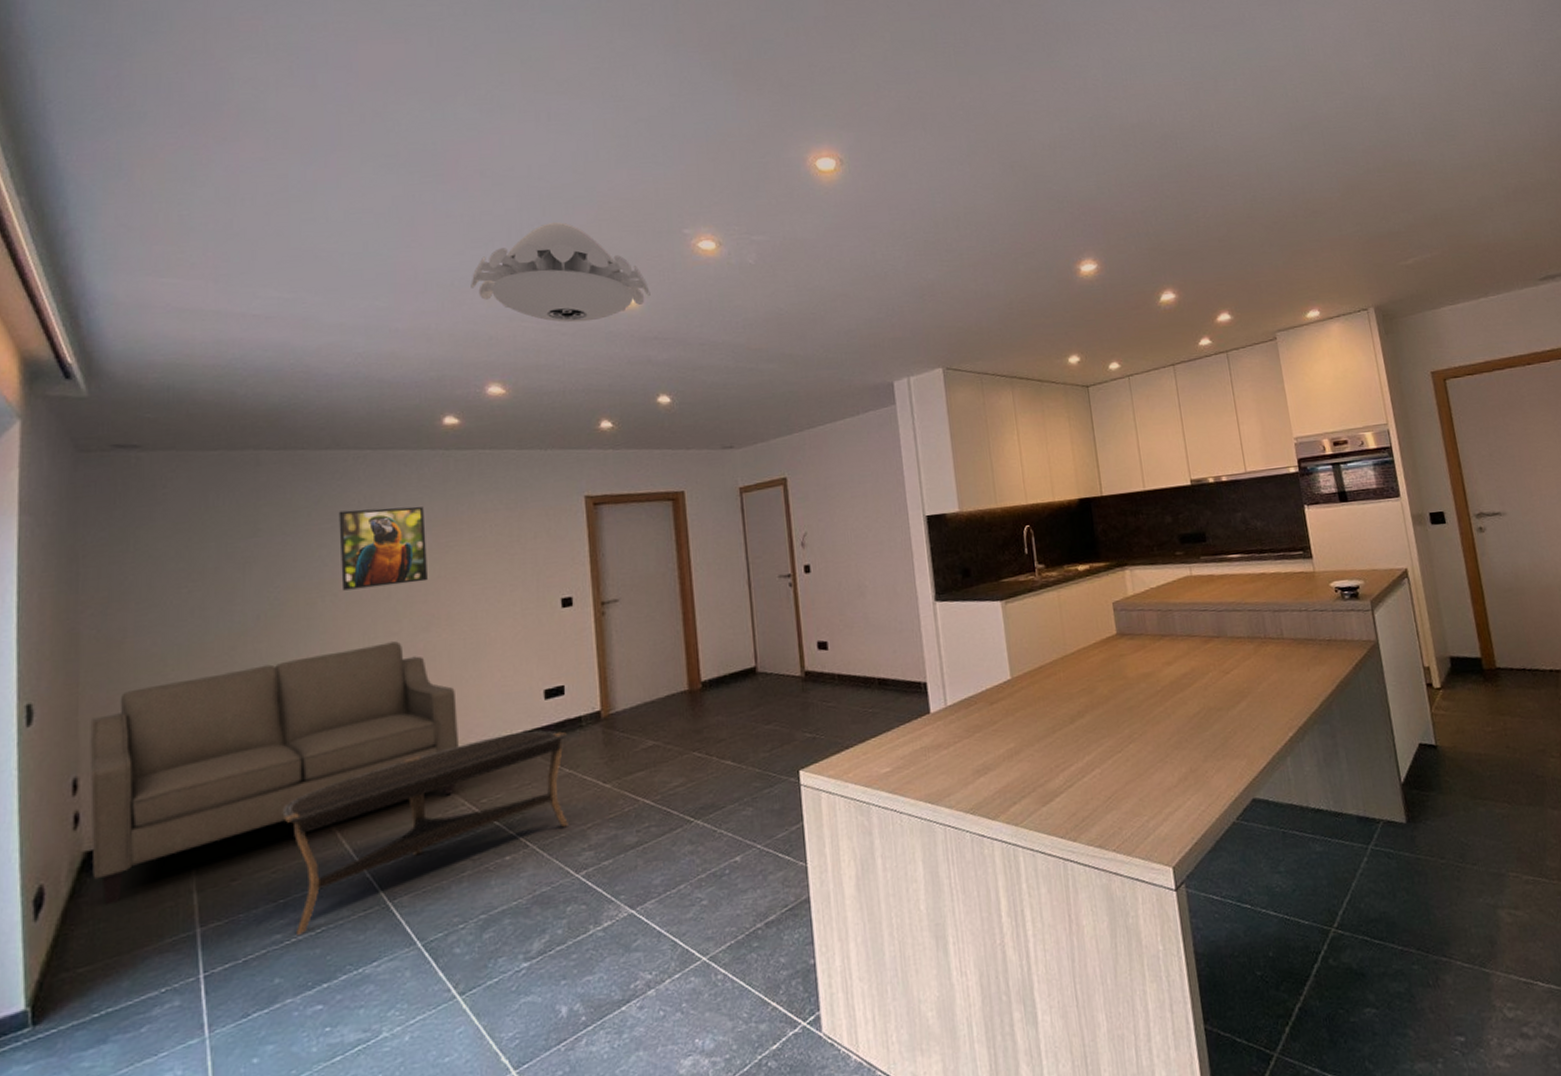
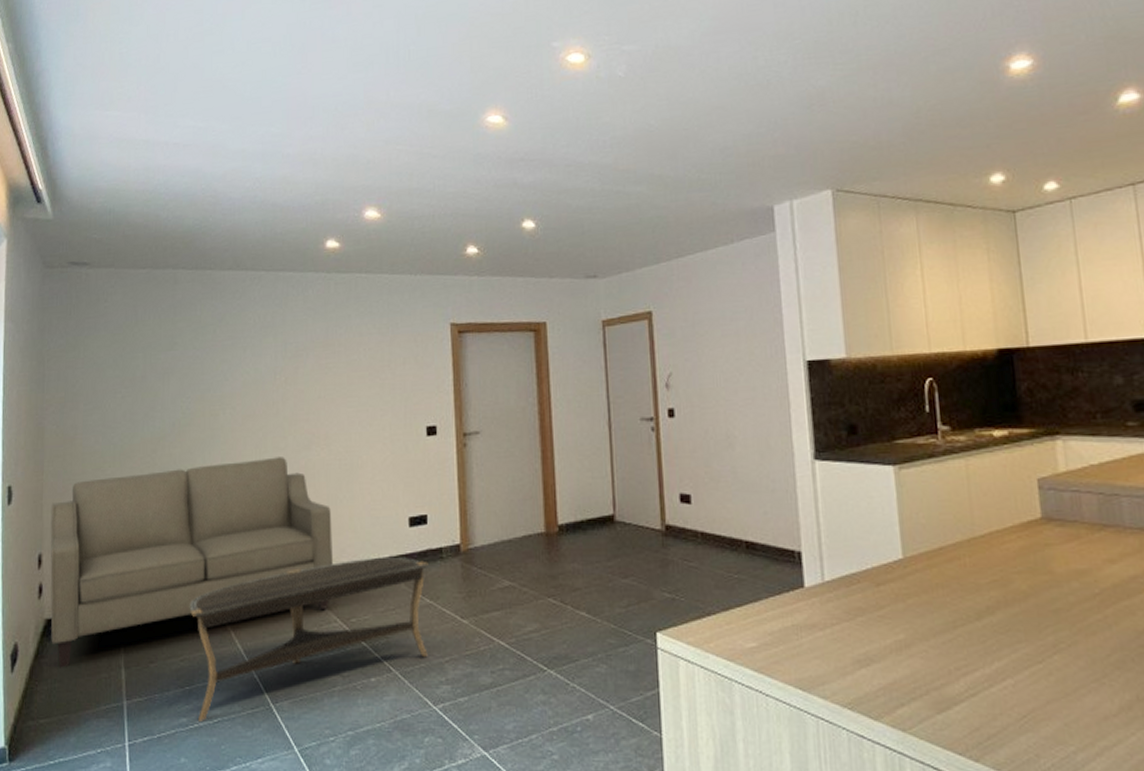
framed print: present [338,506,427,591] -> none [238,327,309,405]
pendant lamp: present [471,222,651,323] -> none [352,41,518,145]

